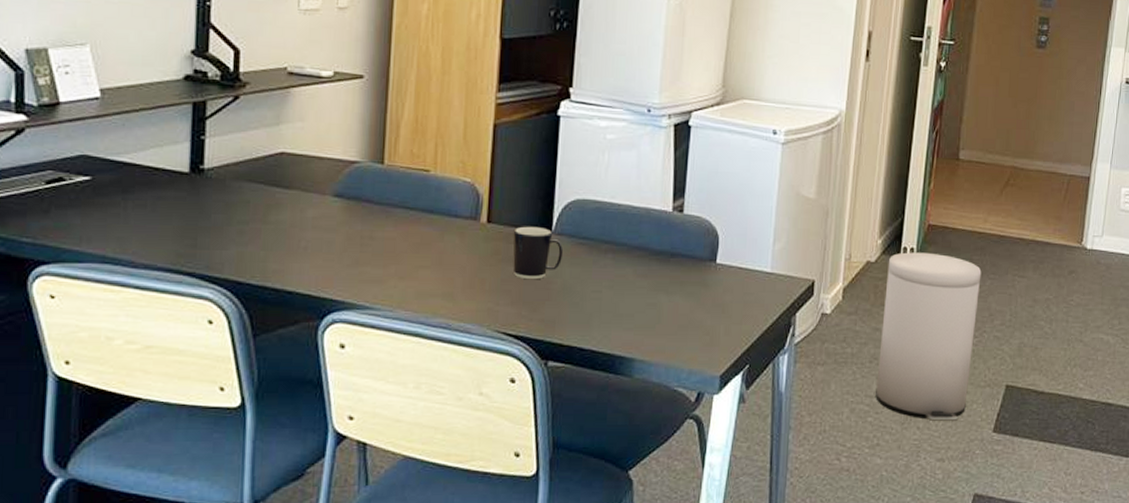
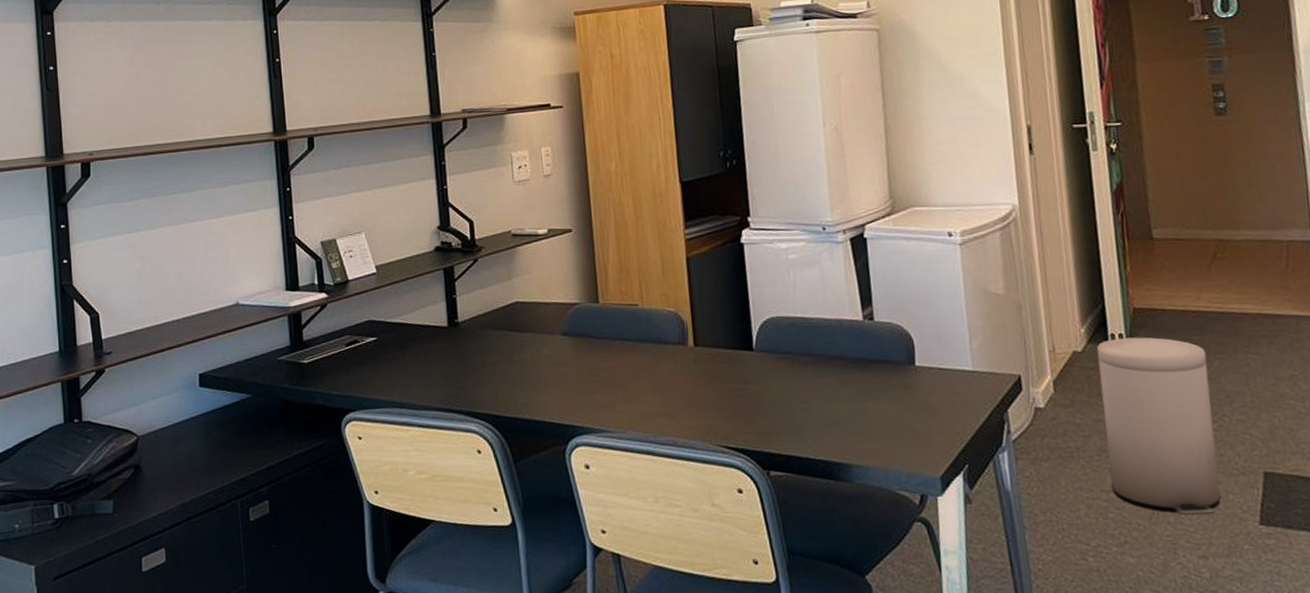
mug: present [512,226,564,280] -> none [718,345,767,396]

